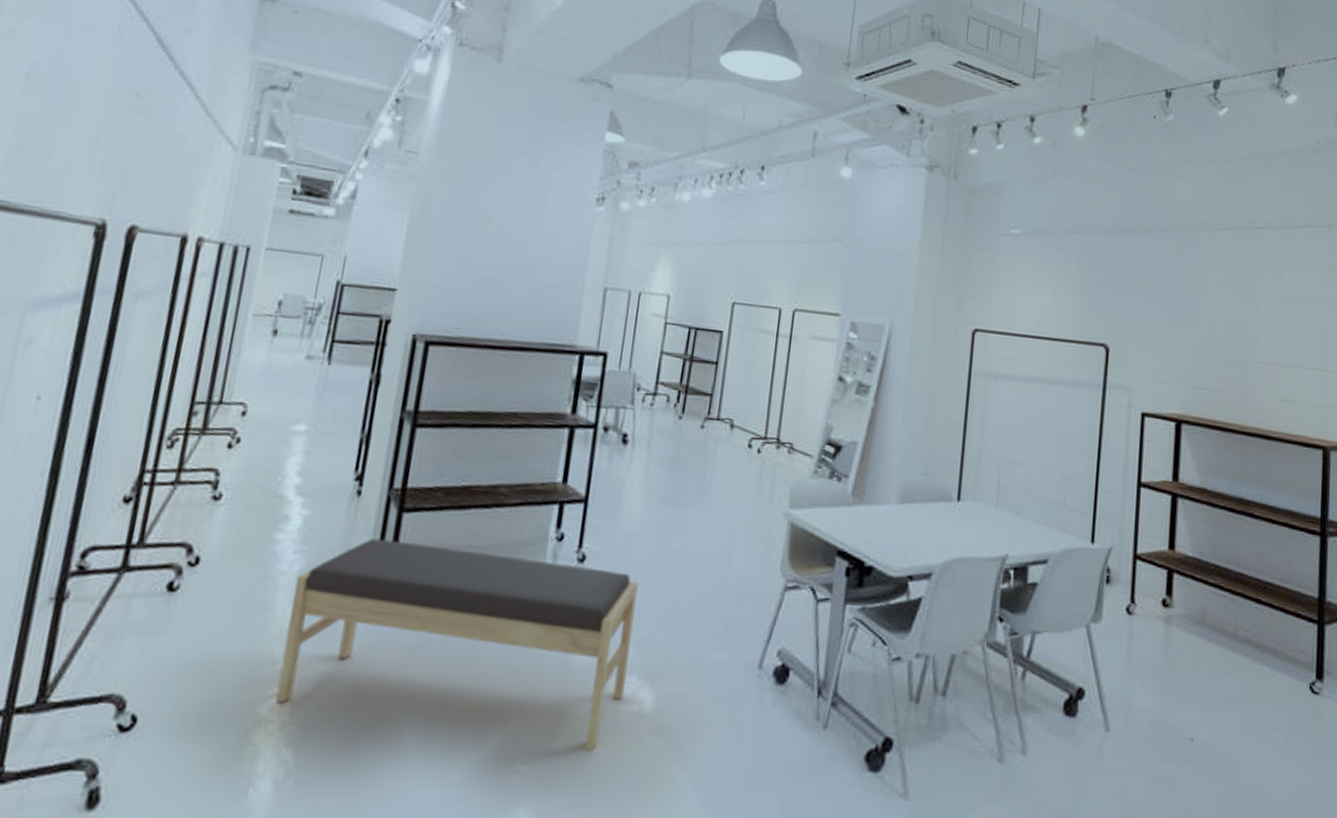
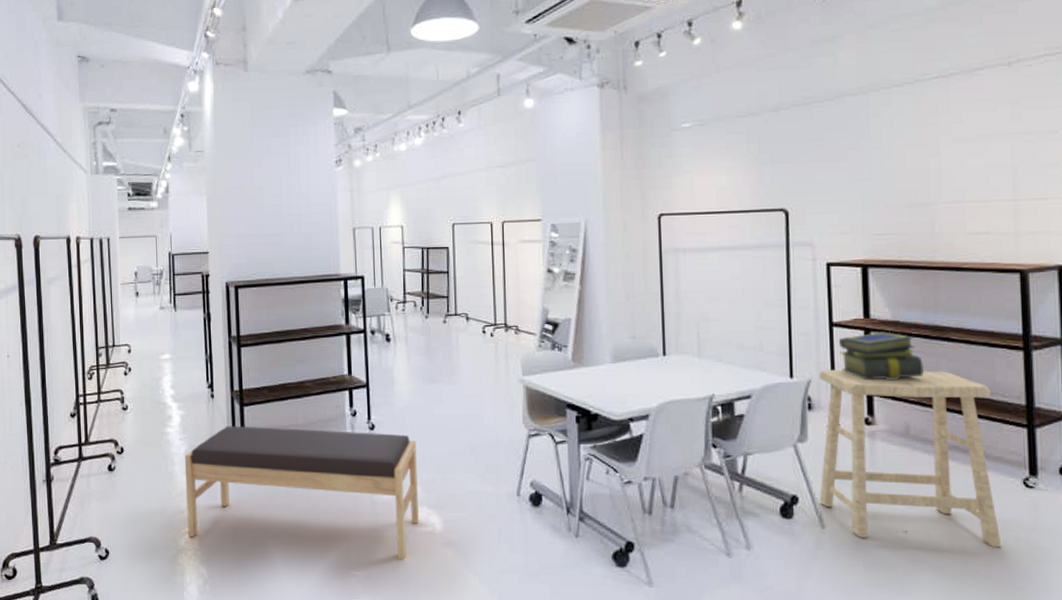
stool: none [1107,536,1288,764] -> present [819,369,1002,548]
stack of books: none [1145,498,1226,556] -> present [839,331,924,379]

